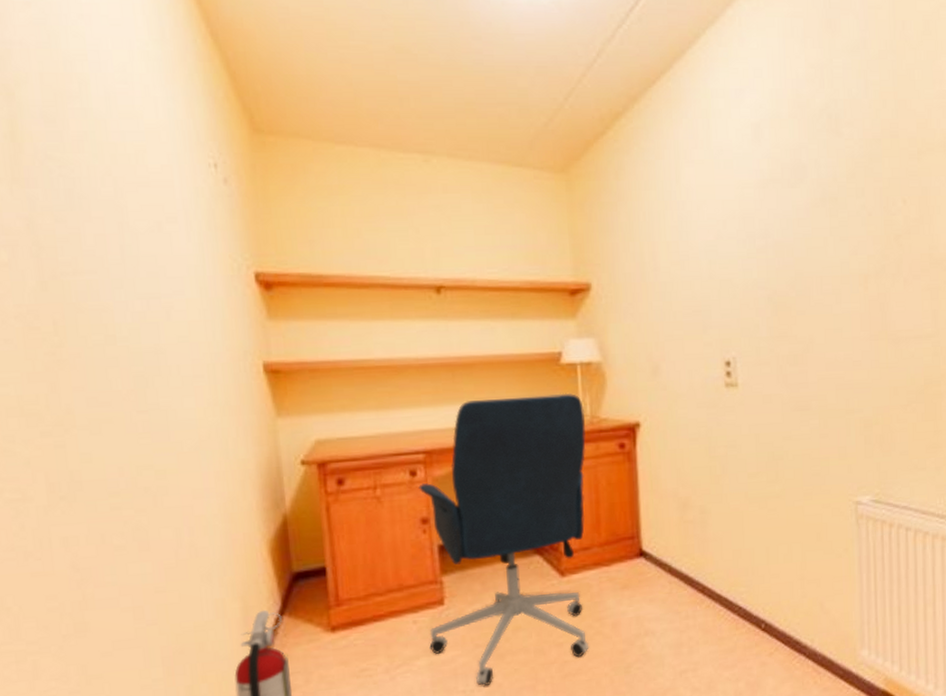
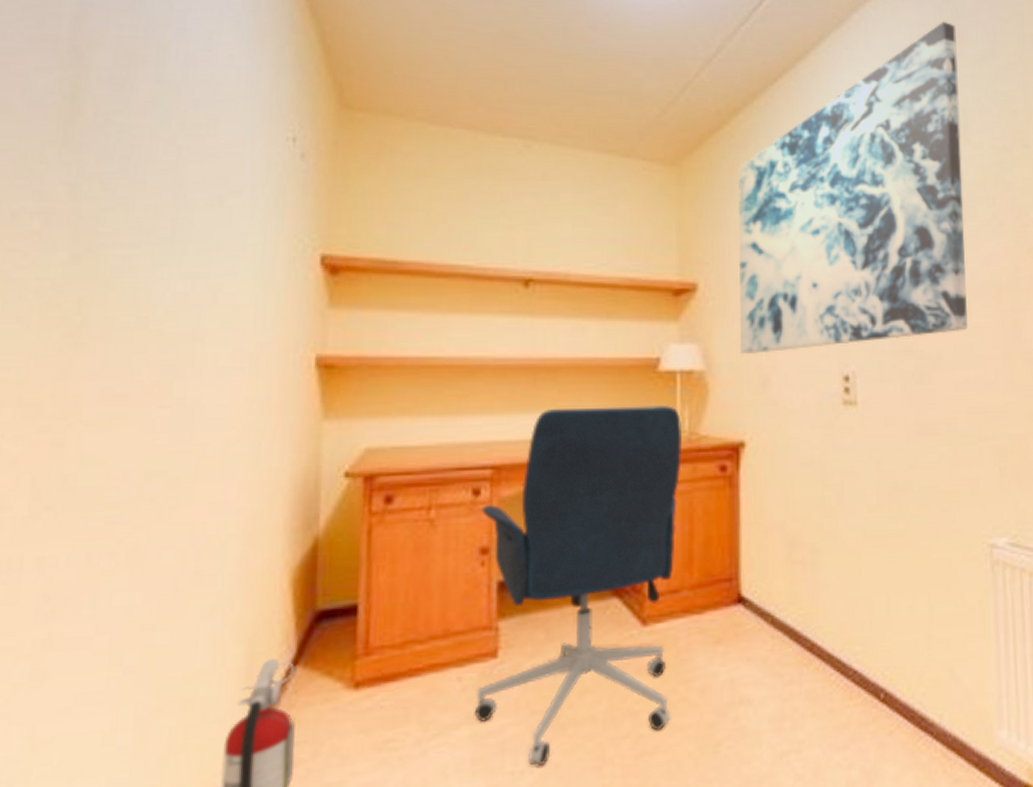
wall art: none [623,11,838,346] -> present [738,21,969,355]

